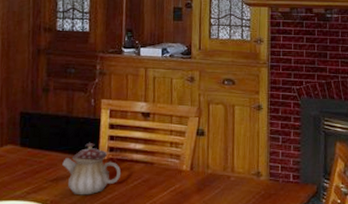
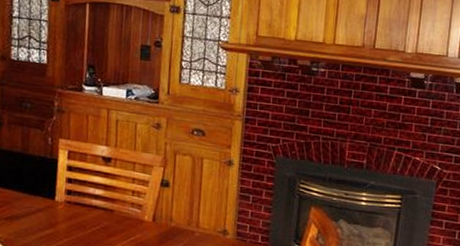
teapot: present [62,143,122,195] -> none [17,184,80,237]

